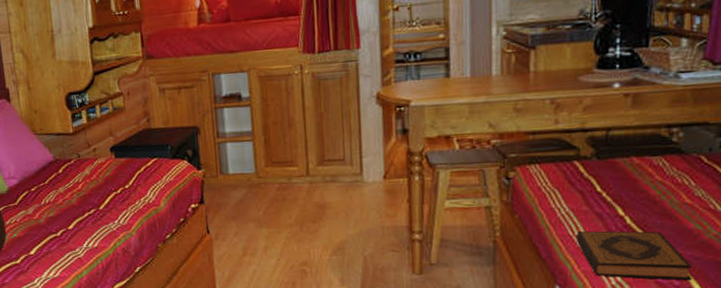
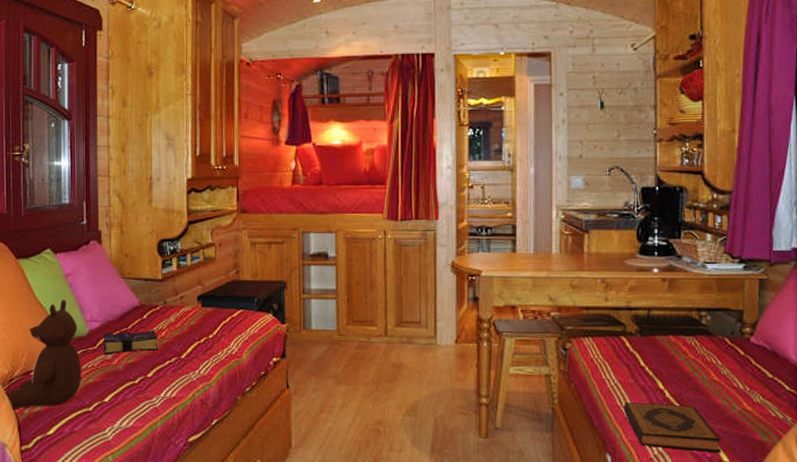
book: none [22,183,76,210] -> present [103,330,159,355]

